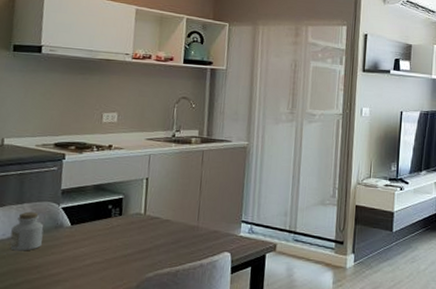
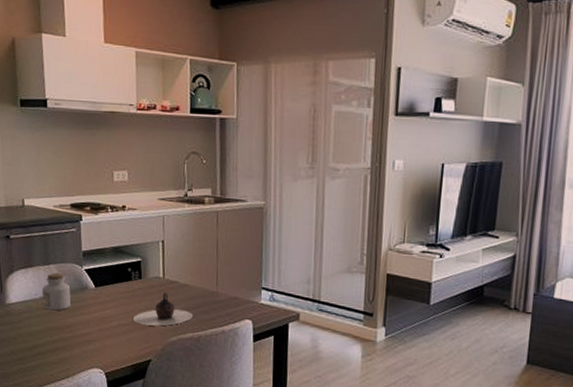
teapot: none [109,227,173,263] -> present [133,291,194,326]

